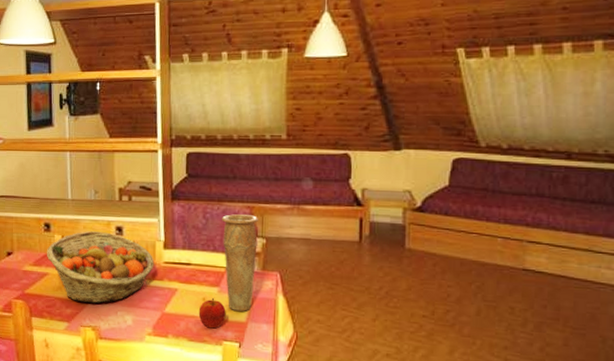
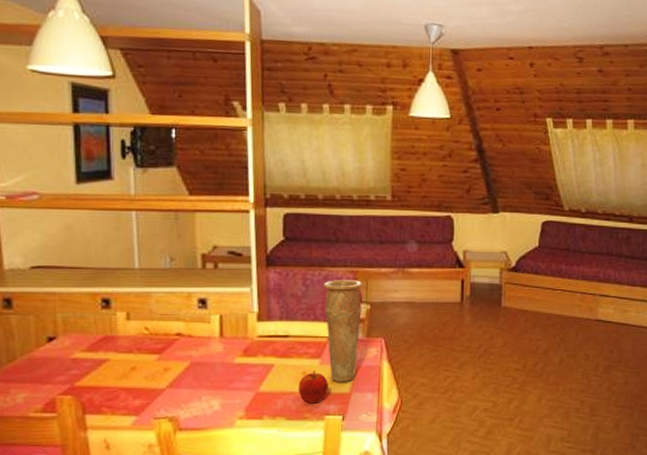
fruit basket: present [47,231,154,303] -> none [106,306,246,390]

